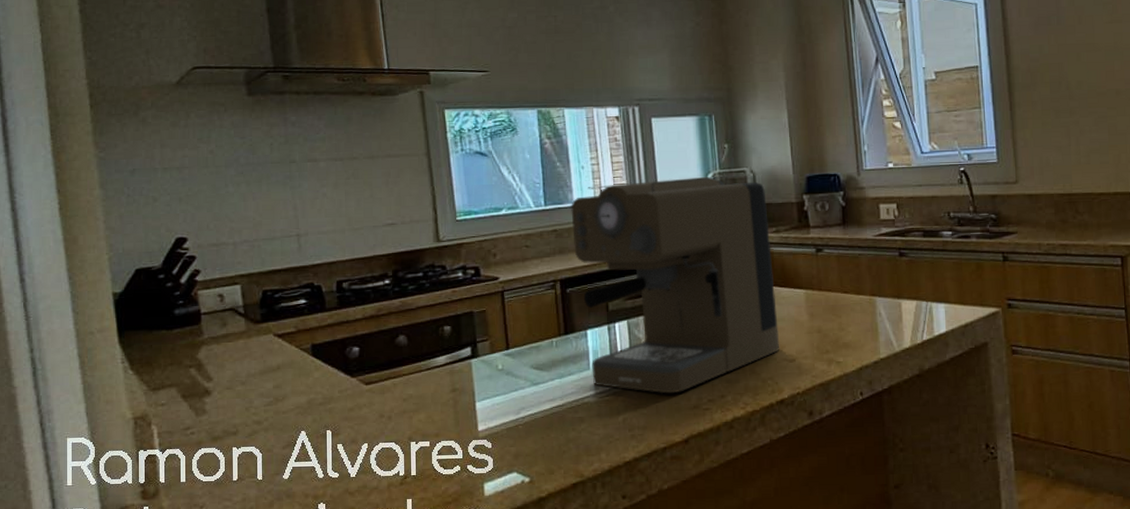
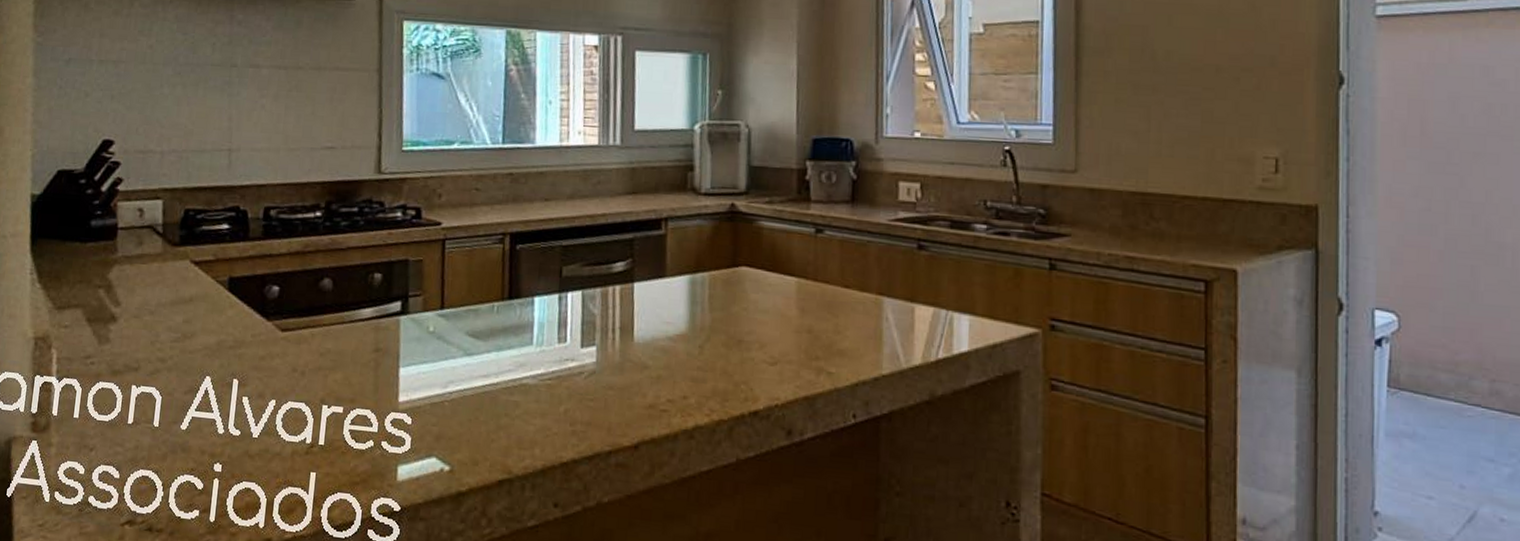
coffee maker: present [571,175,780,394] -> none [530,126,762,387]

